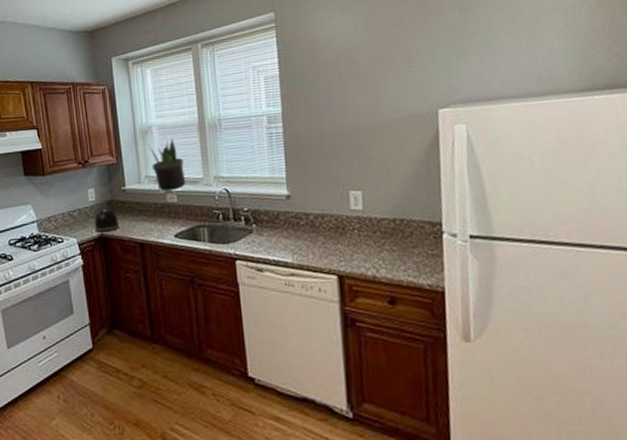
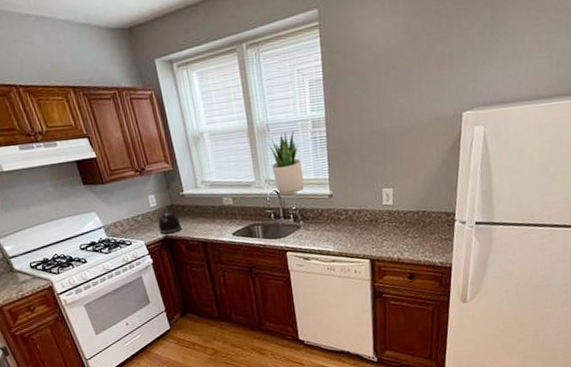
planter: present [148,138,186,192] -> none [201,144,240,196]
planter: none [220,126,258,195] -> present [268,130,305,196]

